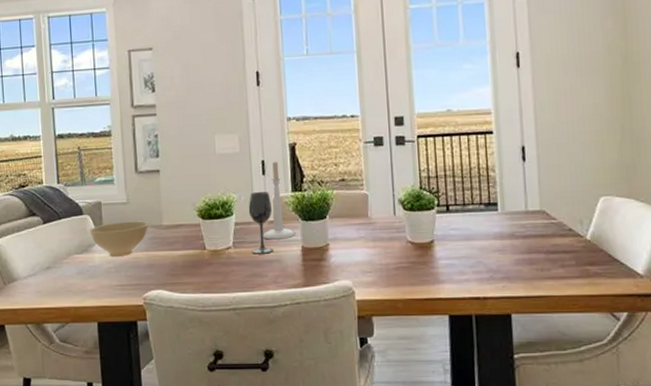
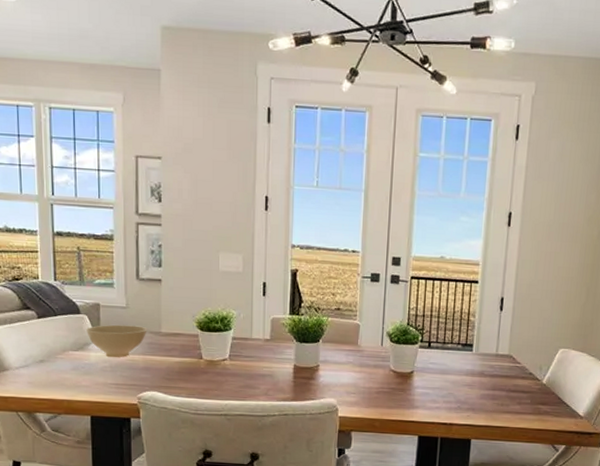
wine glass: present [248,192,273,254] -> none [246,311,270,369]
candlestick: present [262,161,296,240] -> none [258,284,290,357]

